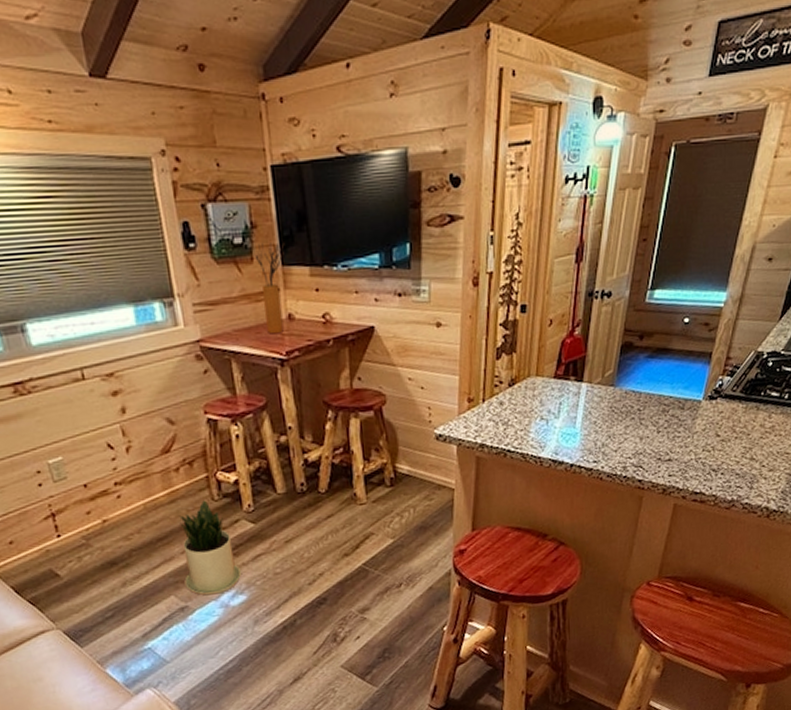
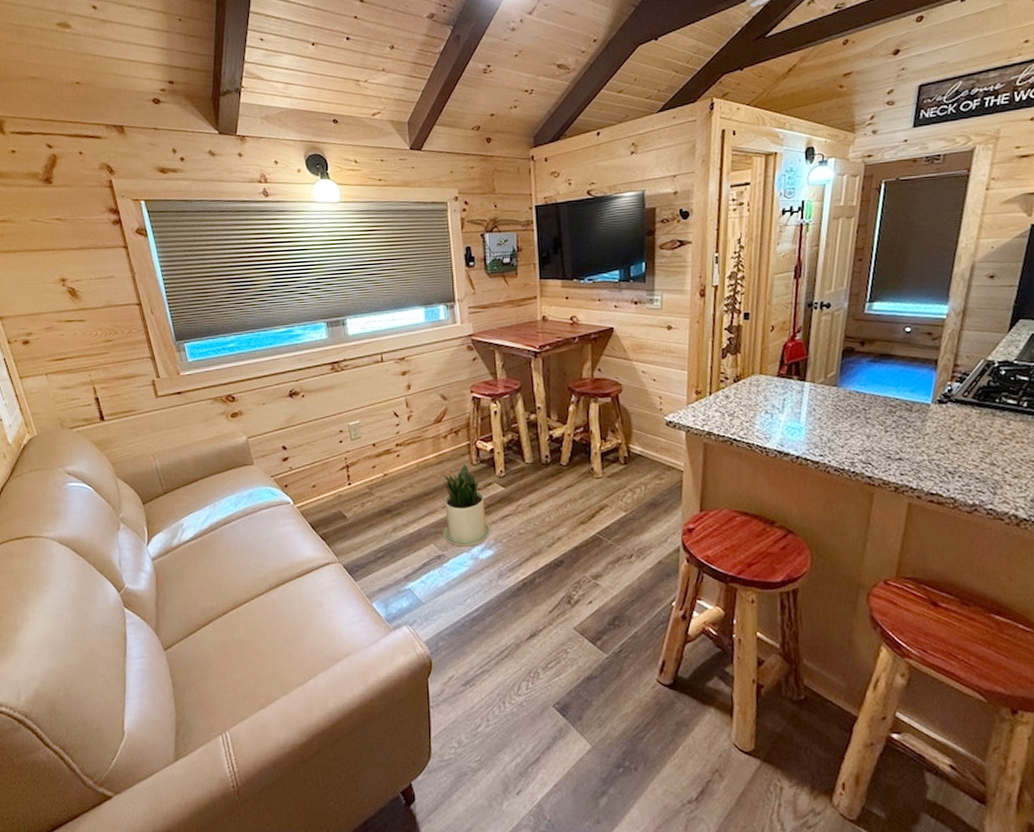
vase: present [254,242,285,335] -> none [519,261,543,332]

